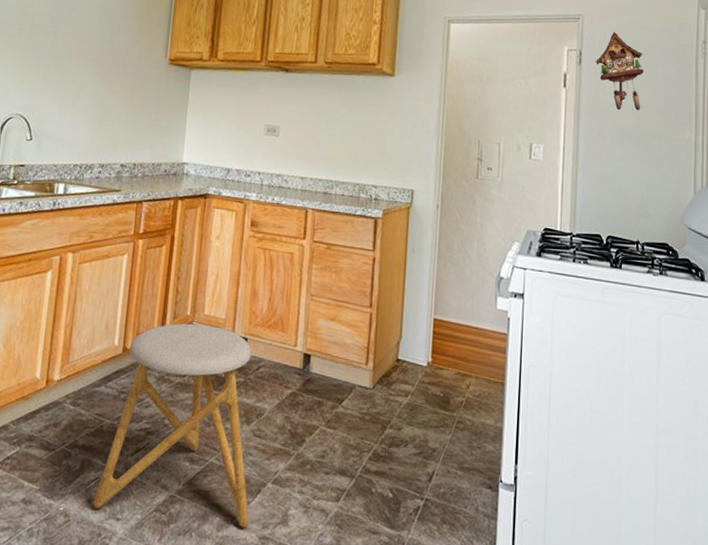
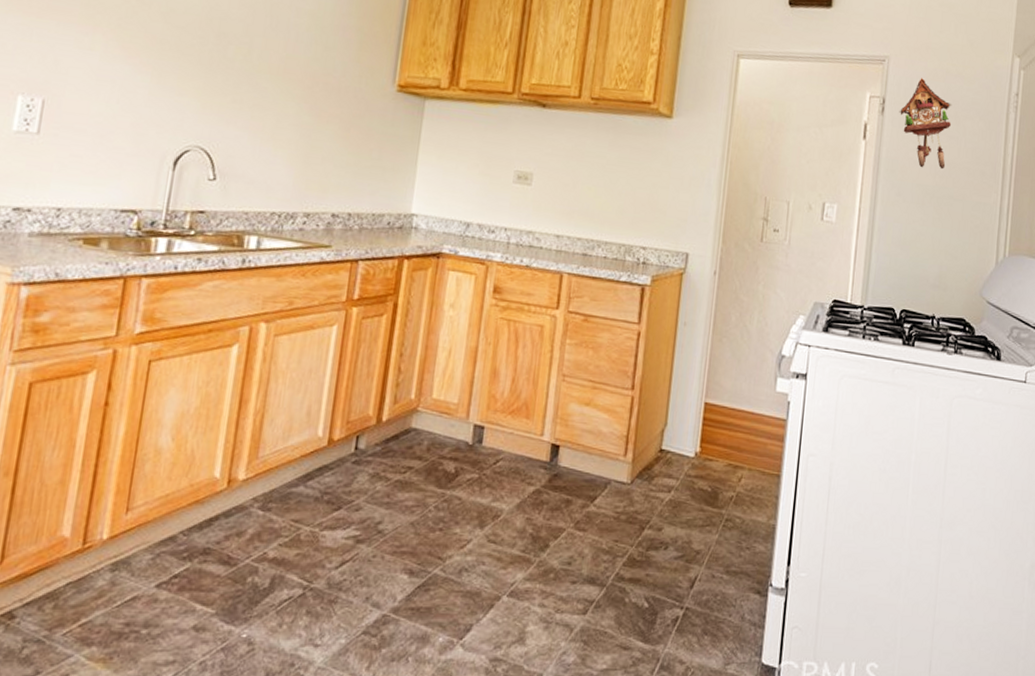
stool: present [92,323,252,528] -> none [284,409,489,650]

